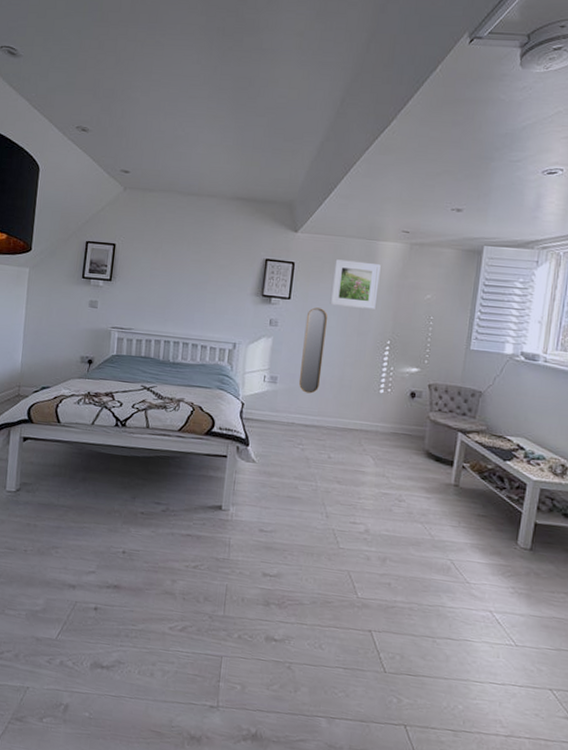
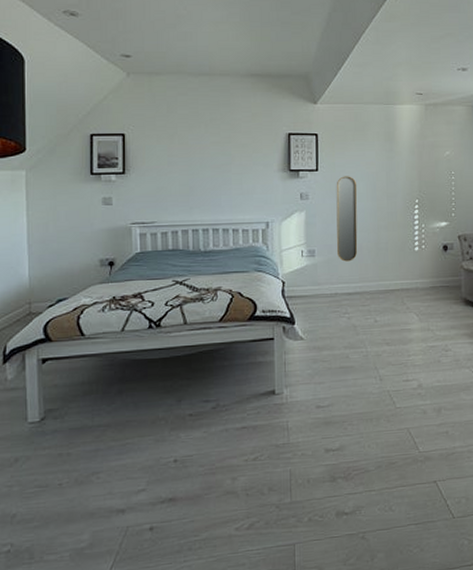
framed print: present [330,259,381,309] -> none [356,126,401,172]

